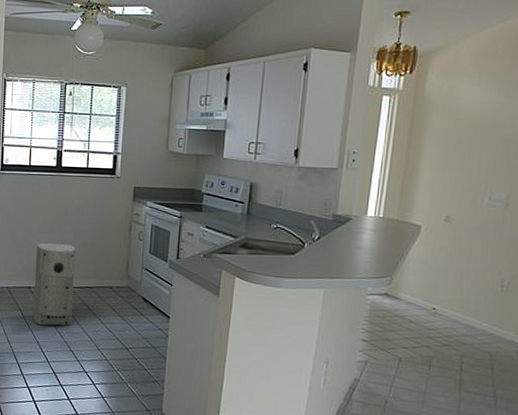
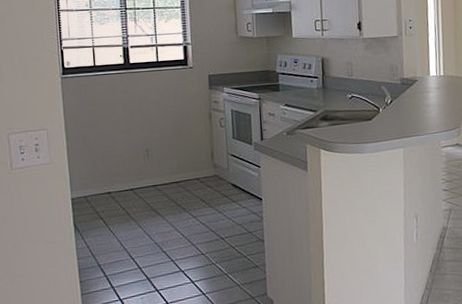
air purifier: present [33,243,76,326] -> none [112,141,160,231]

